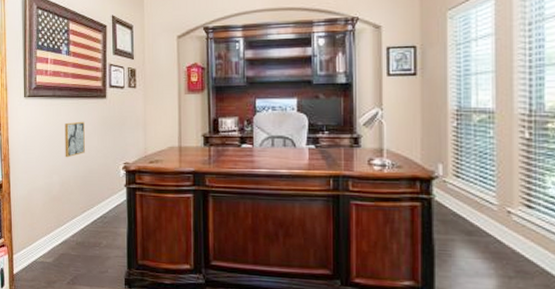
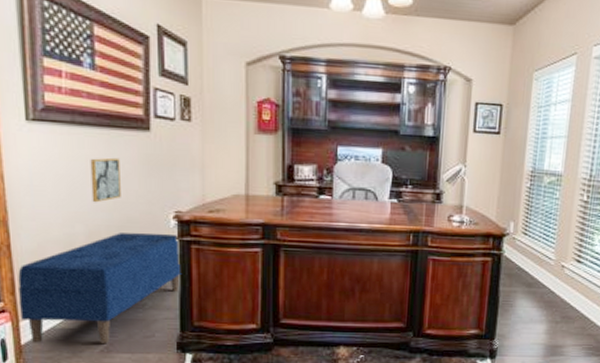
bench: none [13,181,129,277] -> present [18,232,181,345]

